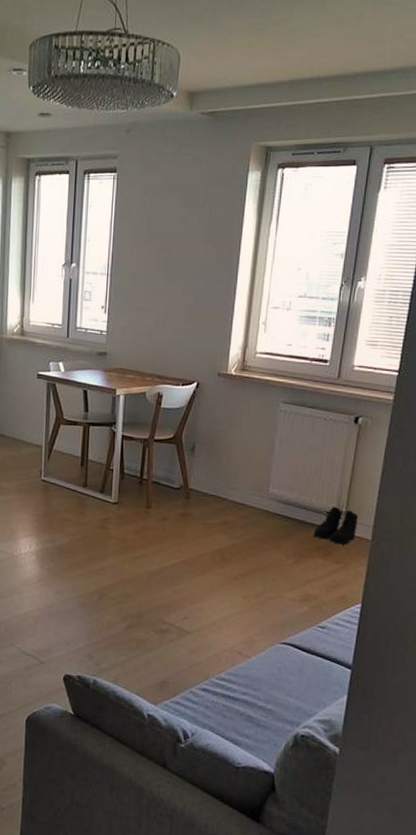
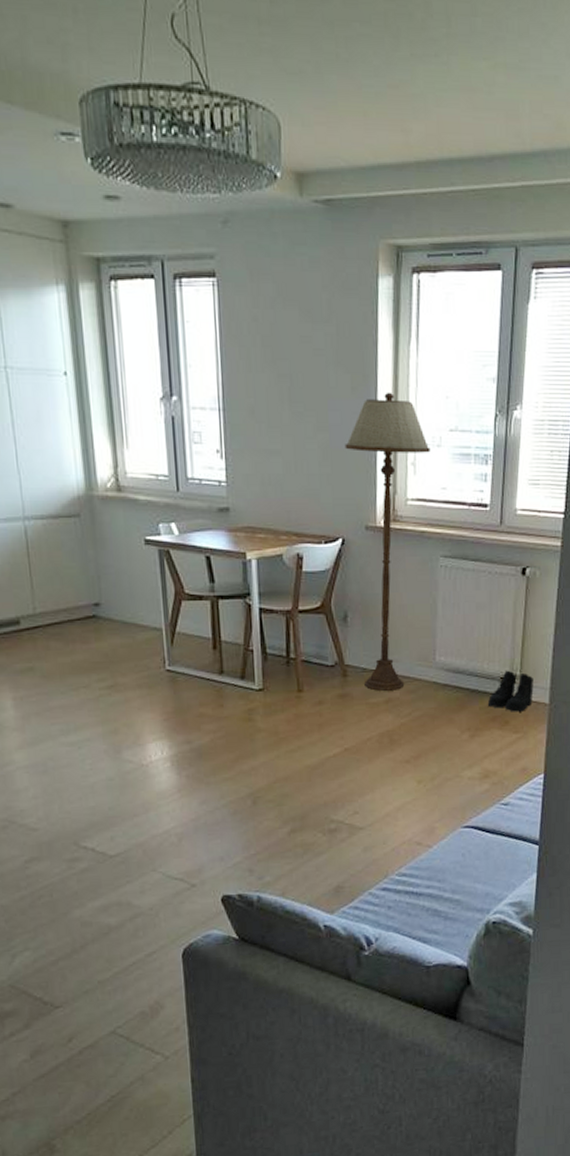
floor lamp: none [204,263,281,515] -> present [344,392,430,691]

